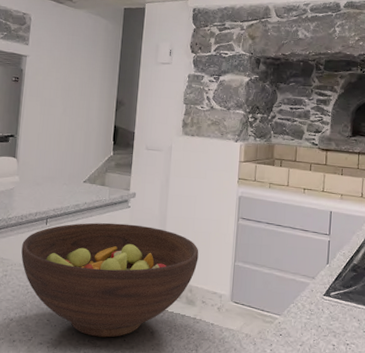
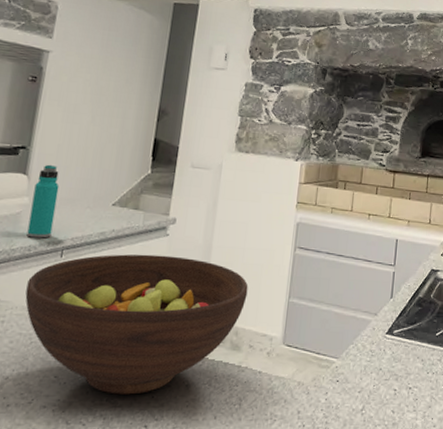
water bottle: none [19,149,42,209] -> present [27,164,60,238]

